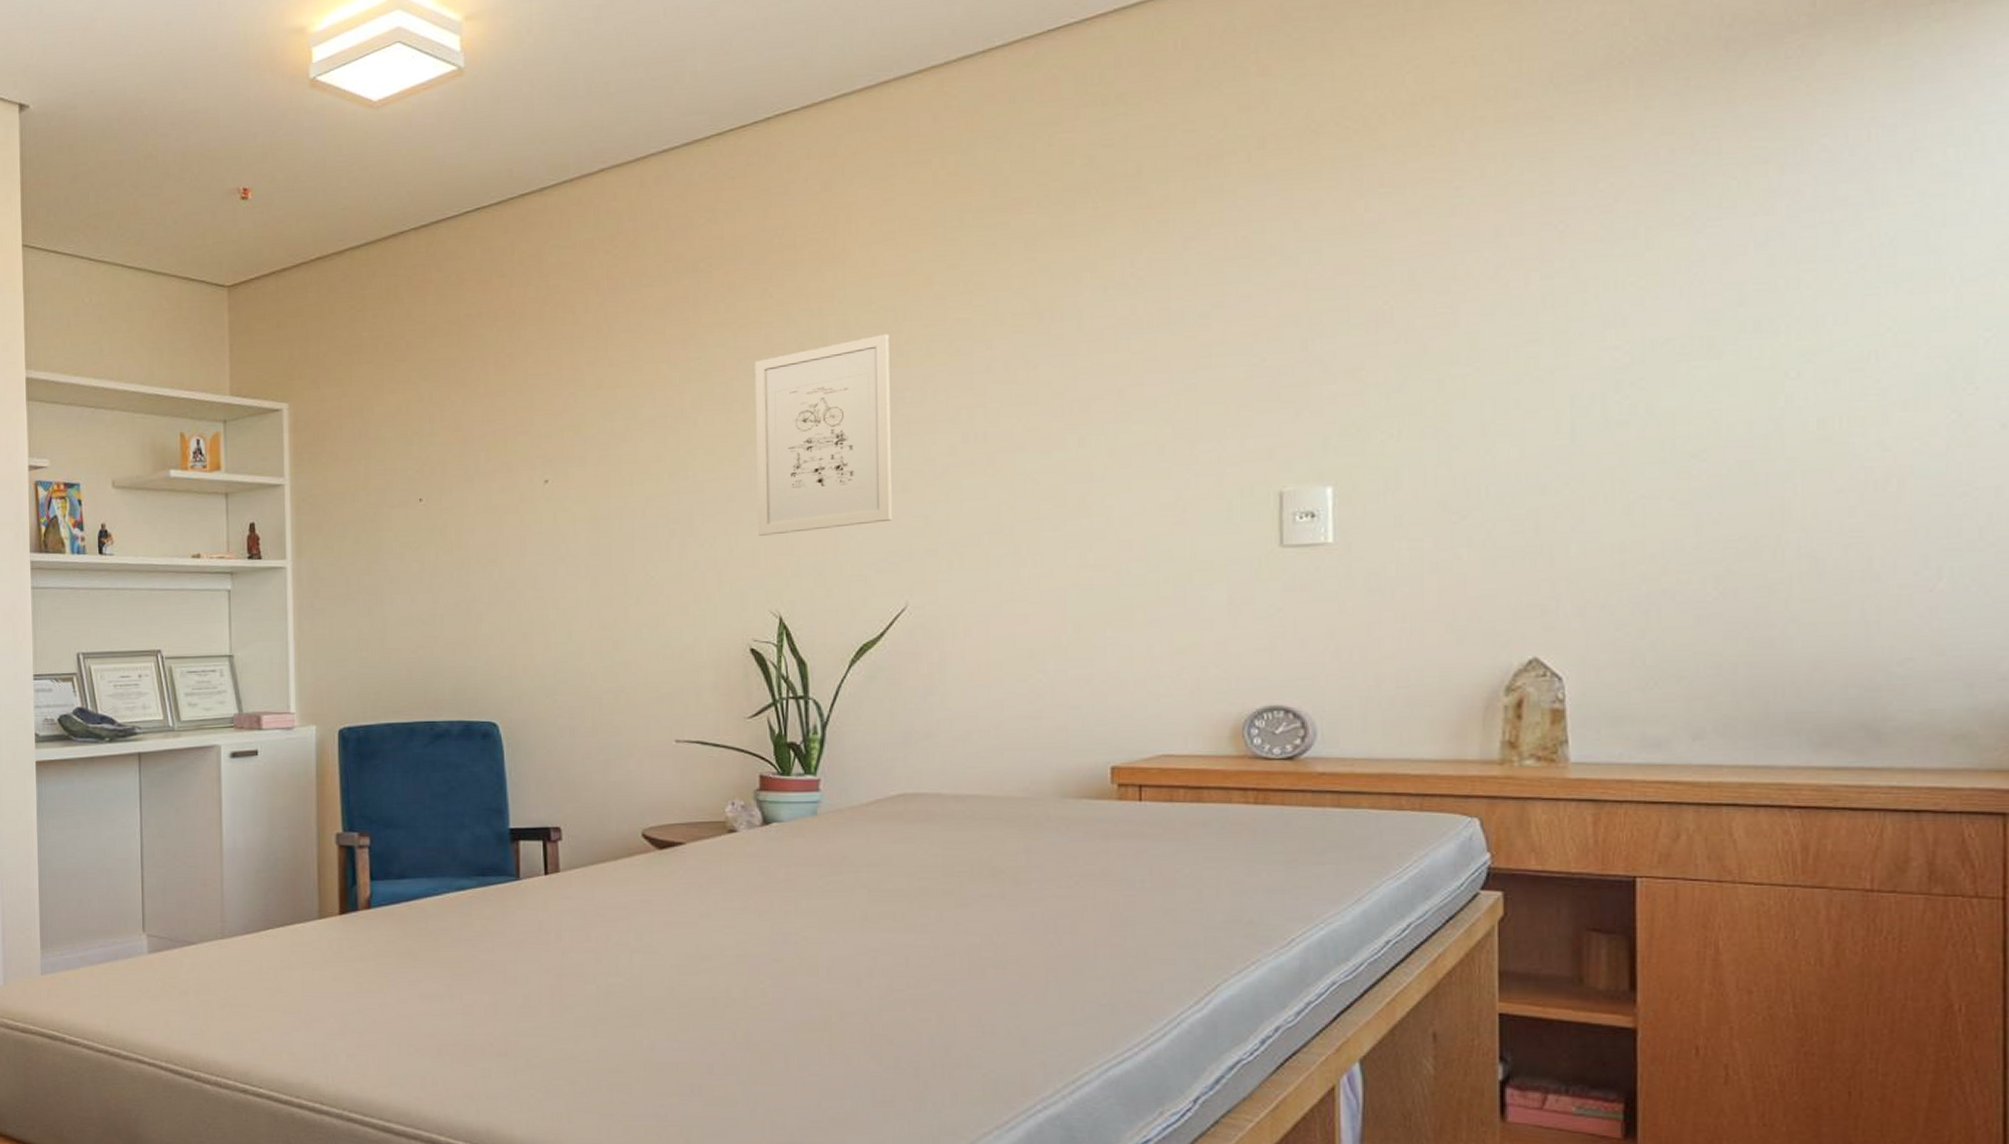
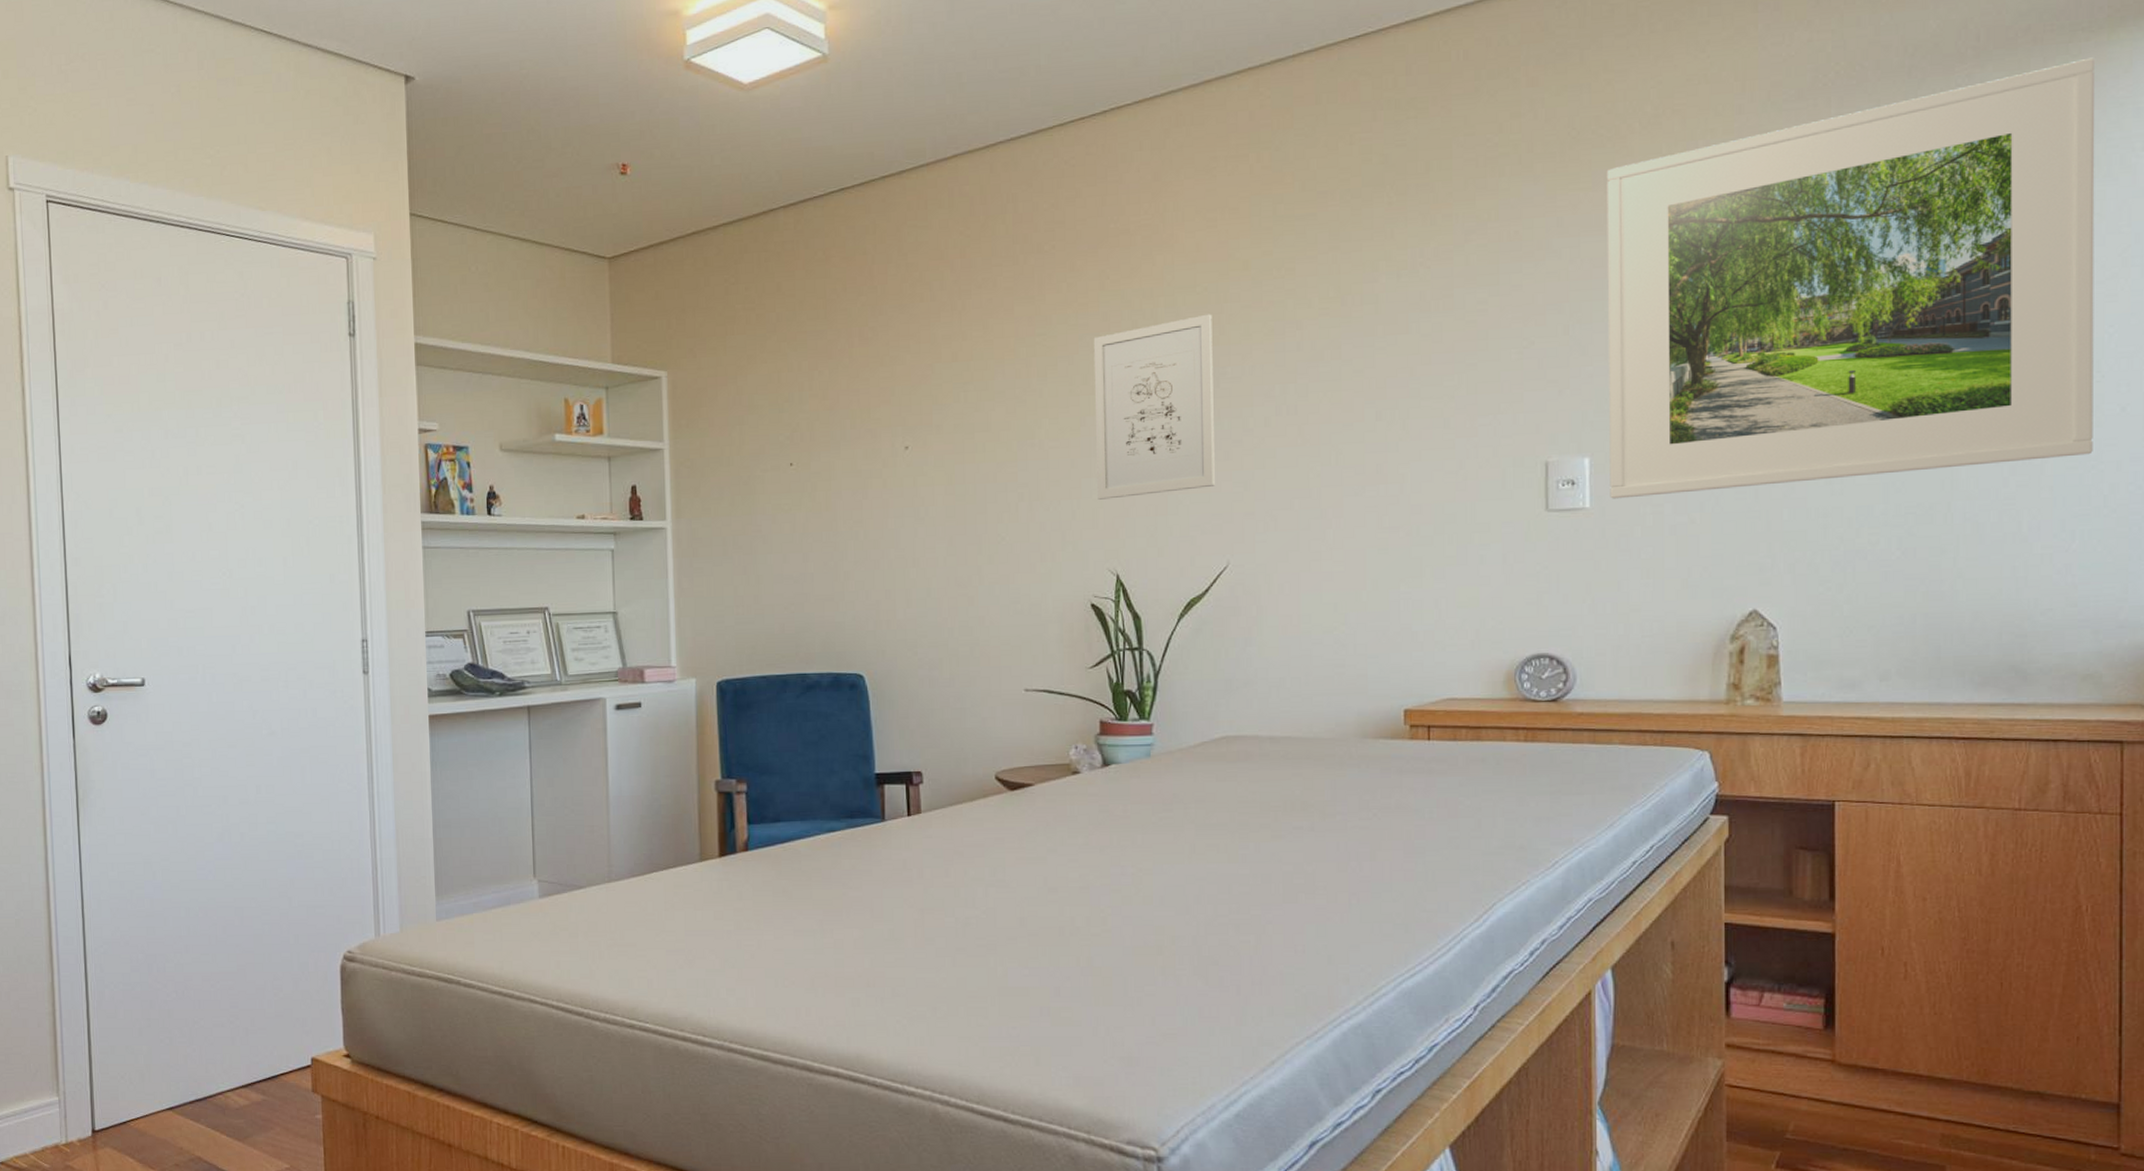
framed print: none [1353,20,1965,533] -> present [1606,57,2095,499]

